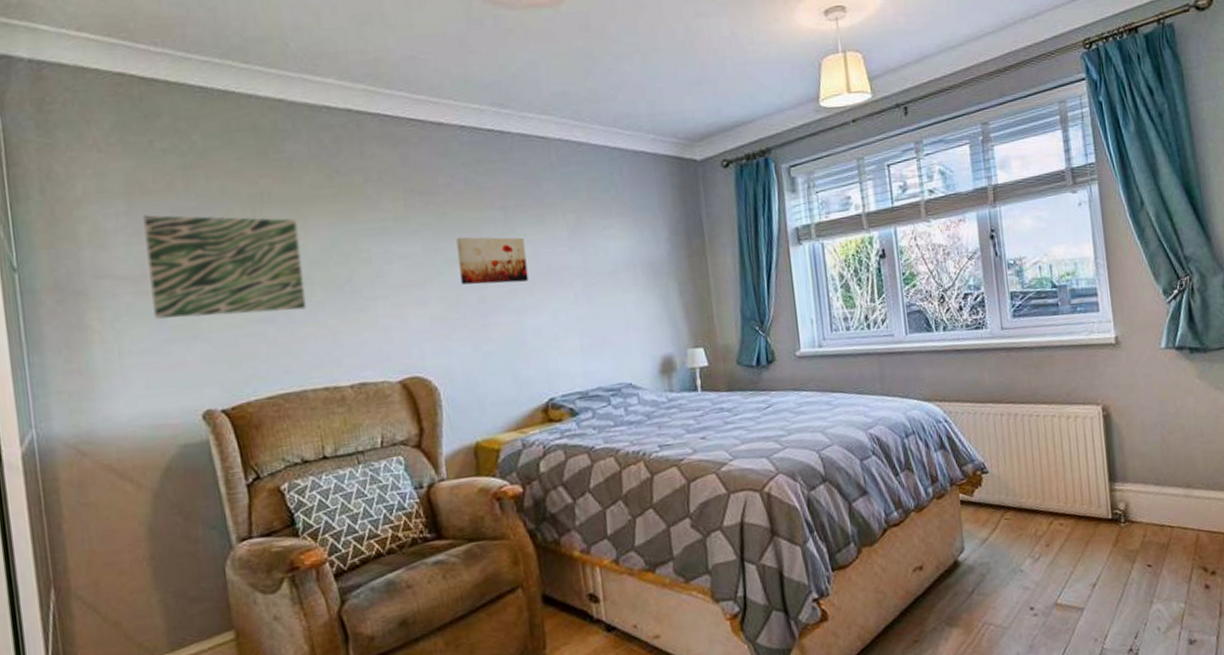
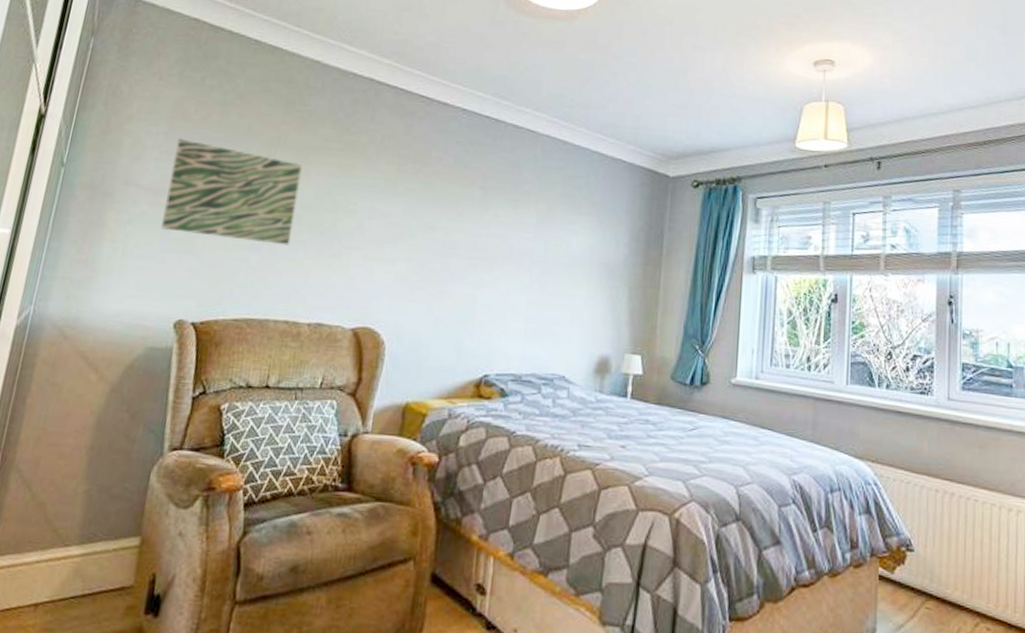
wall art: present [456,237,529,285] -> none [430,207,495,258]

